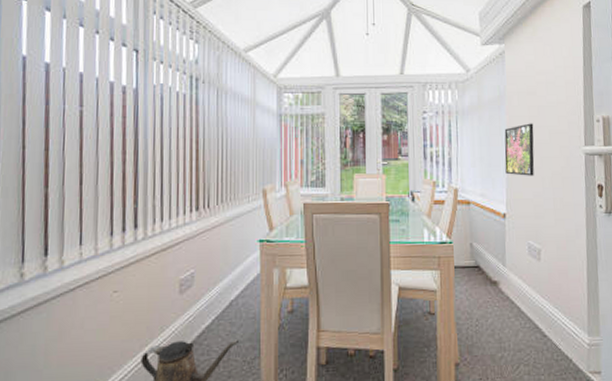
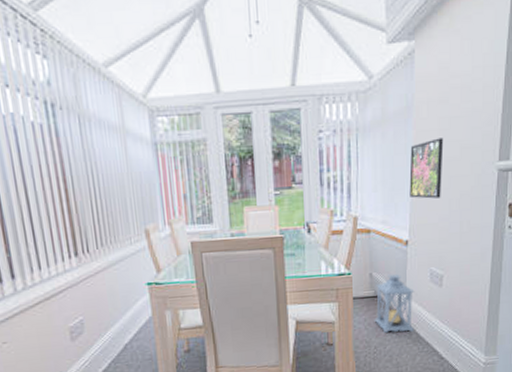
lantern: none [475,245,515,305] -> present [374,273,415,333]

